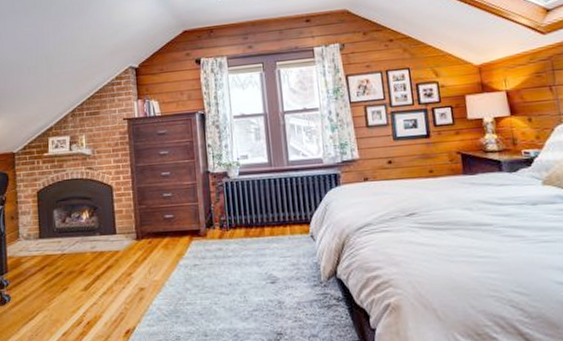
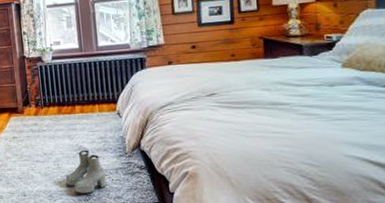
boots: none [253,279,300,332] -> present [65,150,106,194]

